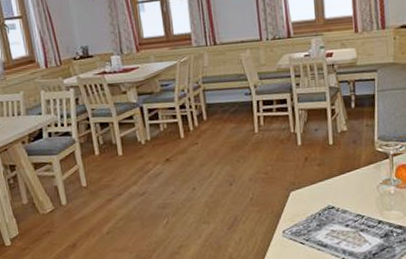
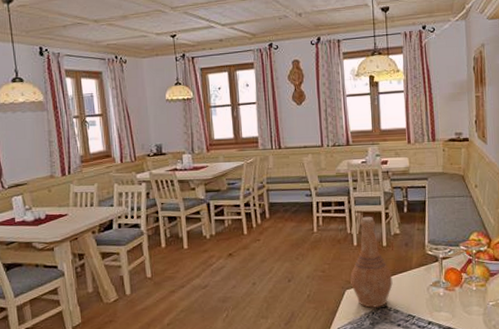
vase: none [295,113,340,210] -> present [350,216,393,309]

